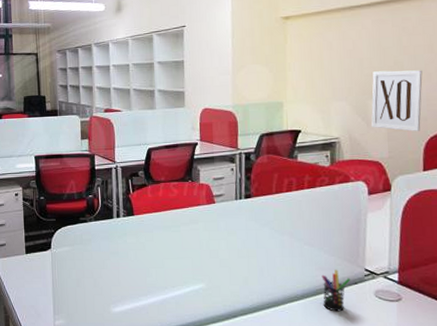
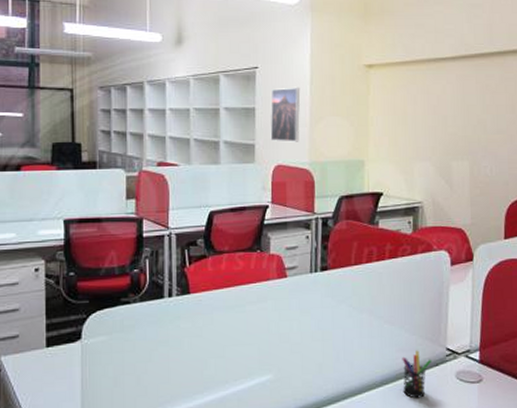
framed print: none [197,40,223,89] -> present [270,87,301,142]
wall art: present [371,70,423,132] -> none [454,130,505,197]

